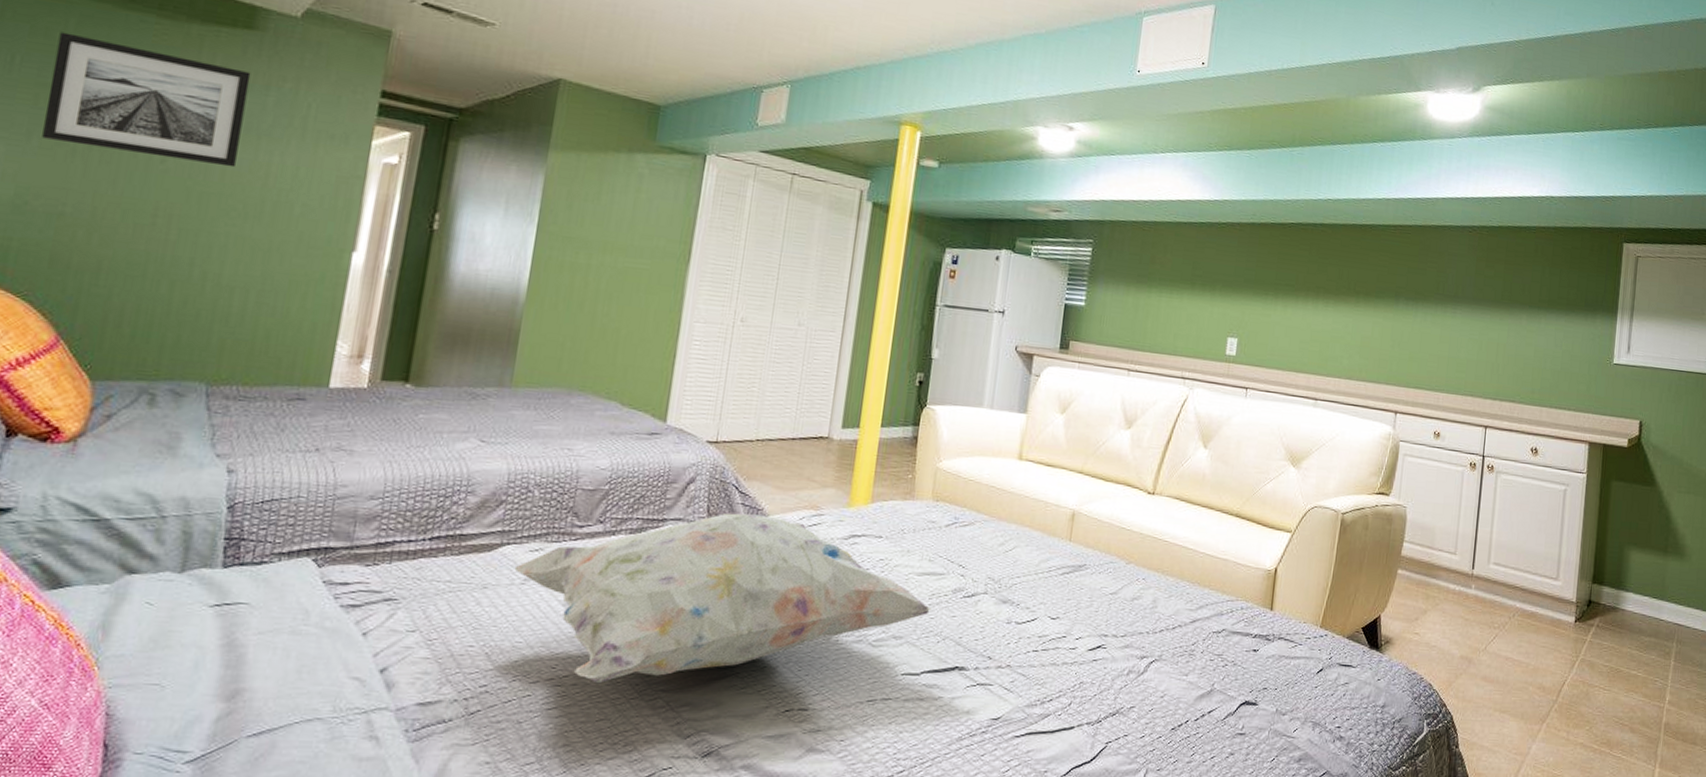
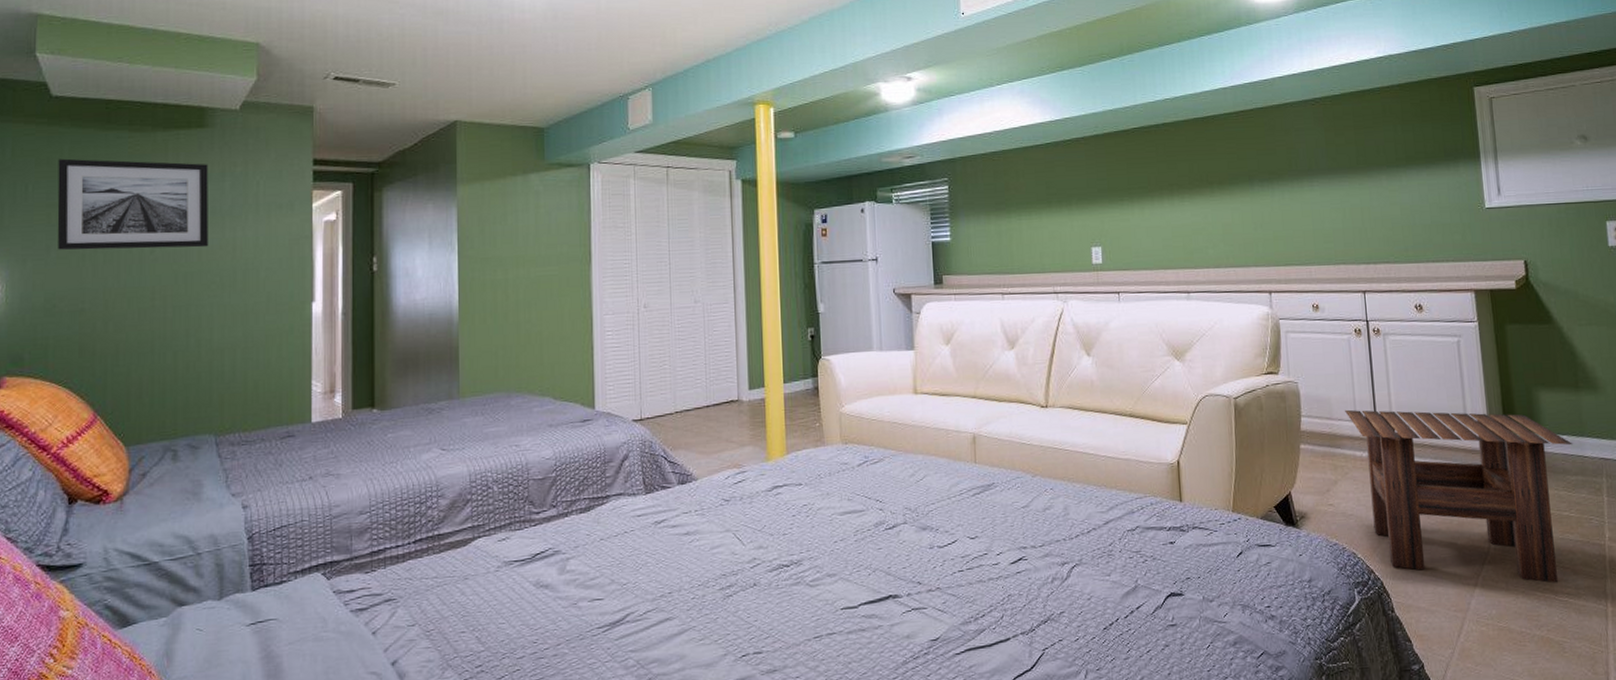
decorative pillow: present [514,513,932,684] -> none [488,480,858,652]
side table: none [1447,541,1653,739] -> present [1345,409,1574,583]

